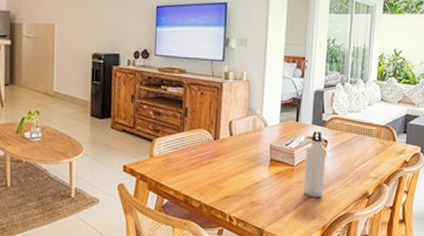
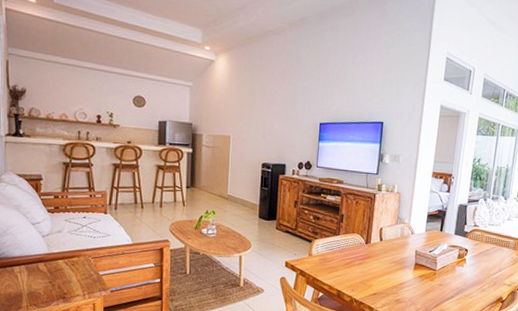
water bottle: present [303,130,326,197] -> none [443,240,466,299]

